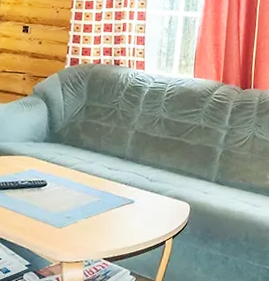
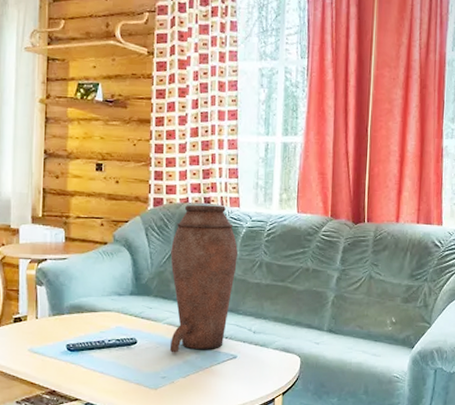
vase: none [75,66,141,196] -> present [169,204,238,353]

